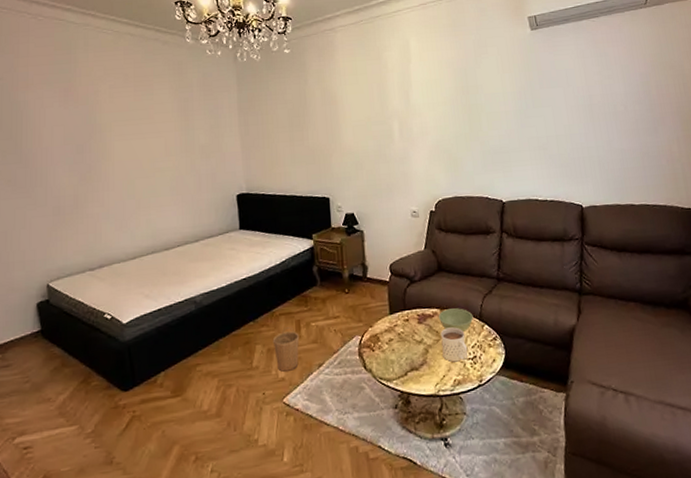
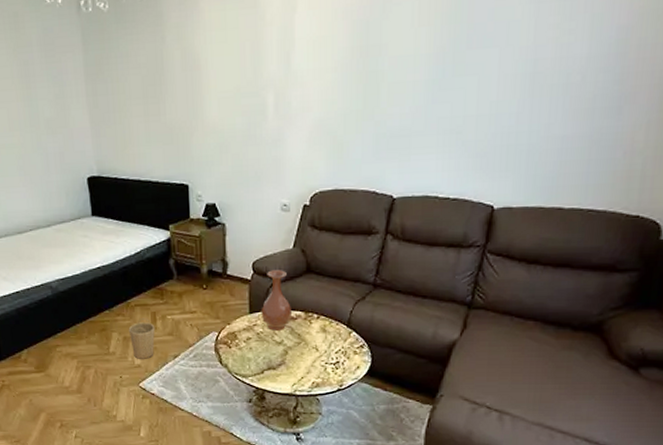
vase: none [400,270,429,330] -> present [261,270,291,331]
bowl: present [439,308,474,333] -> none [303,312,341,338]
mug: present [441,327,468,362] -> none [303,331,331,366]

